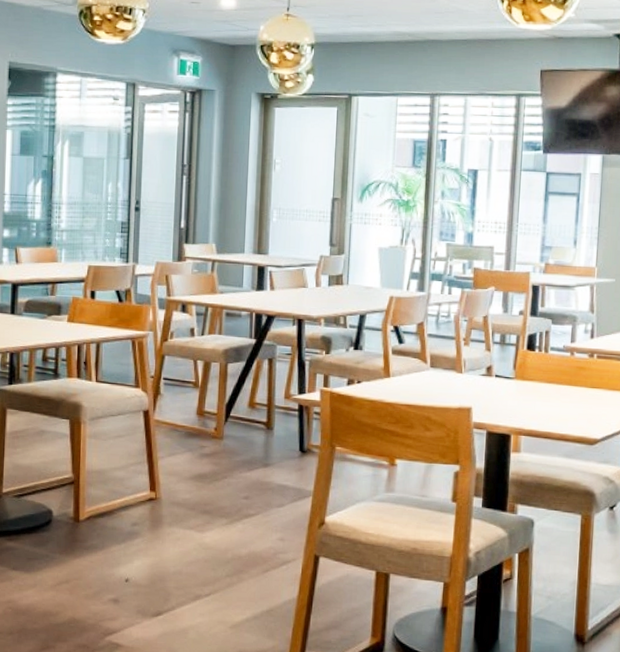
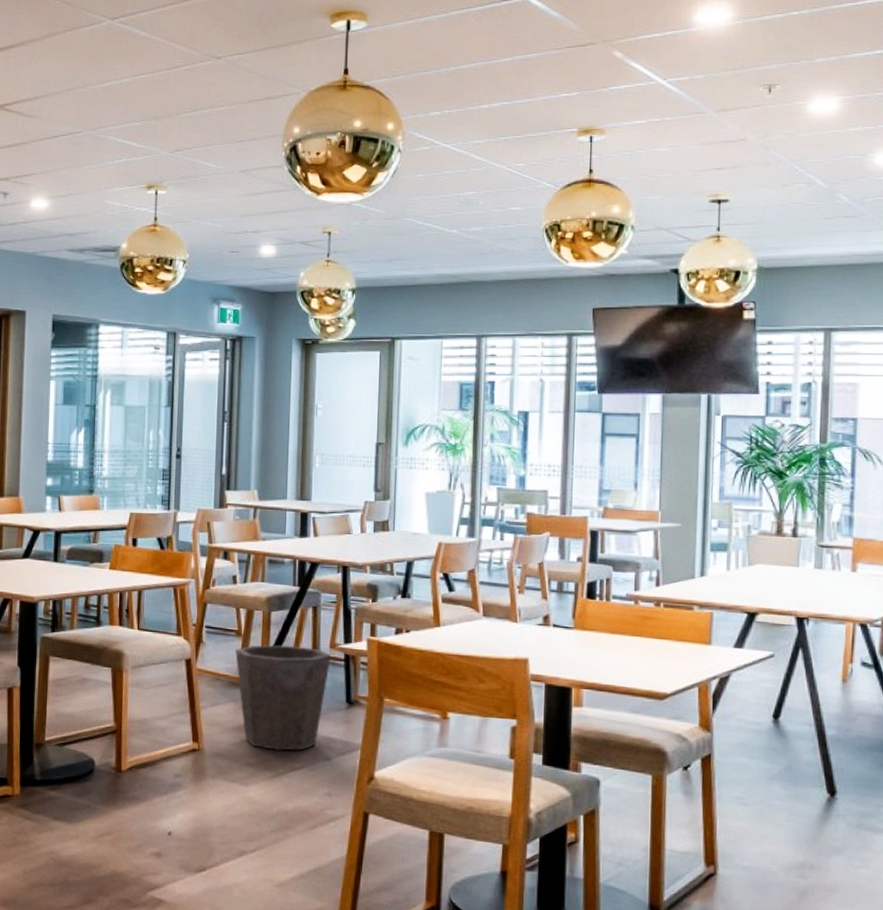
waste bin: none [192,396,286,498] -> present [235,645,332,751]

